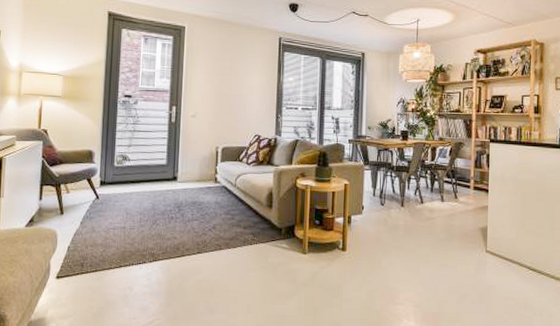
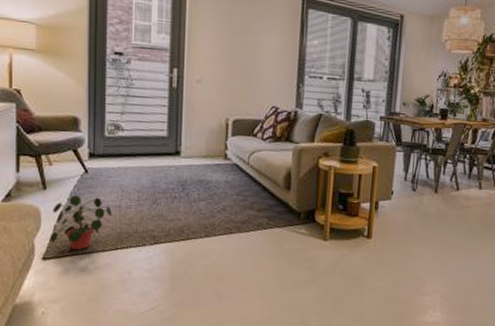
potted plant: none [63,219,118,269] -> present [49,195,112,250]

